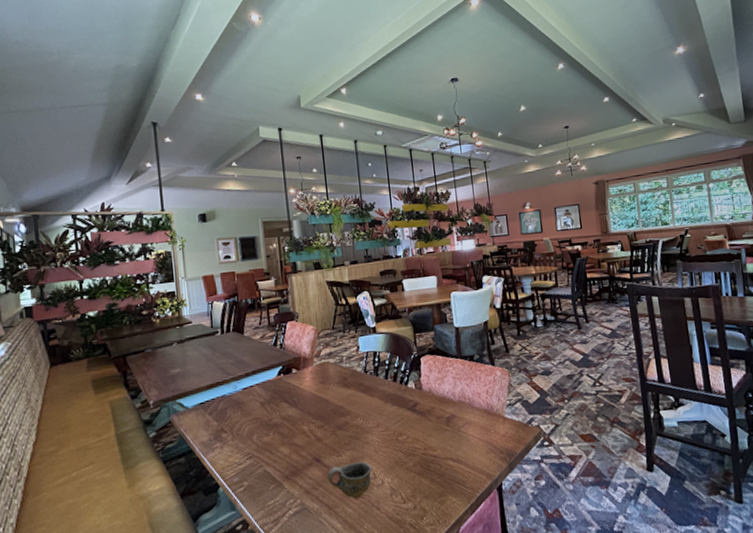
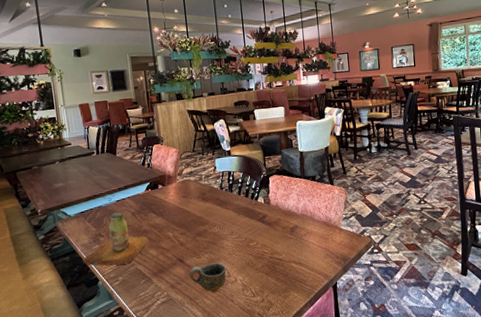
bottle: none [200,401,279,468] -> present [82,211,148,266]

